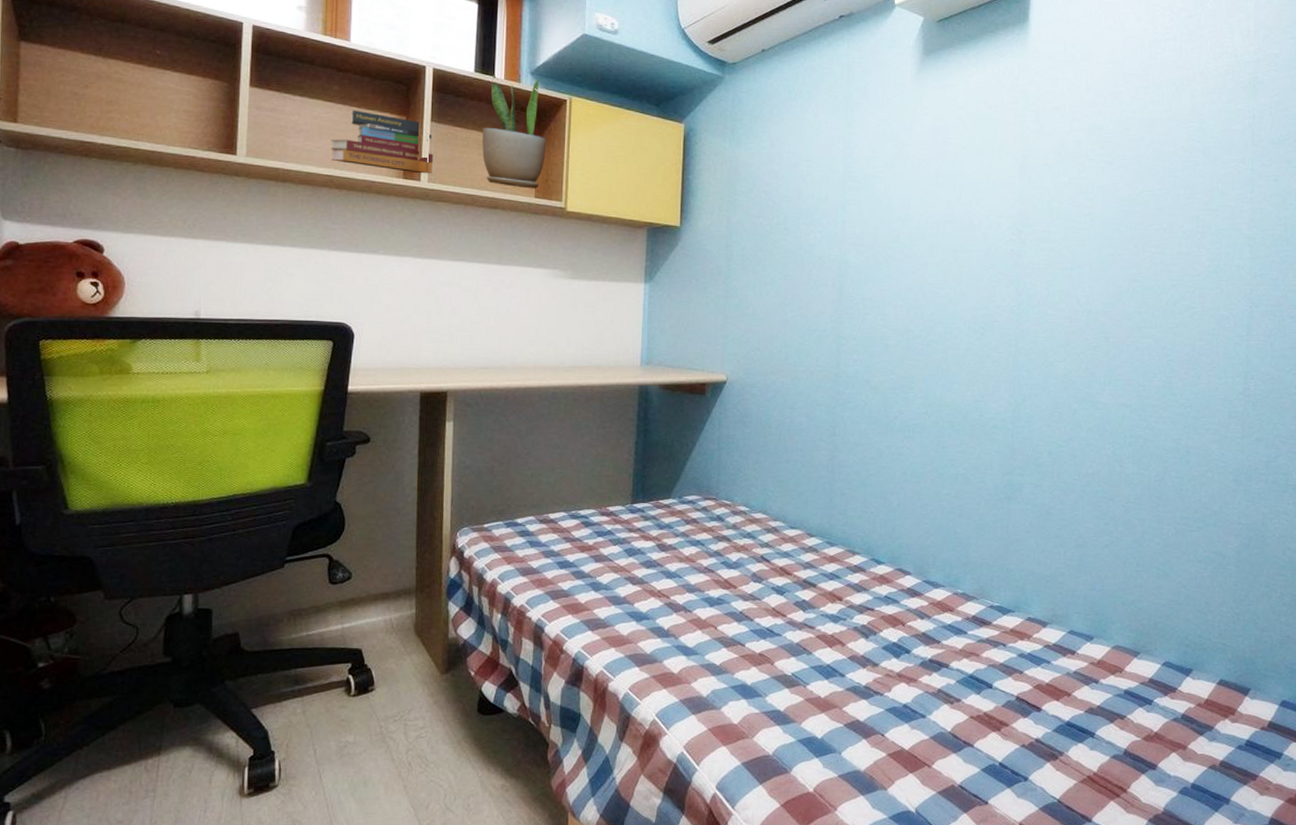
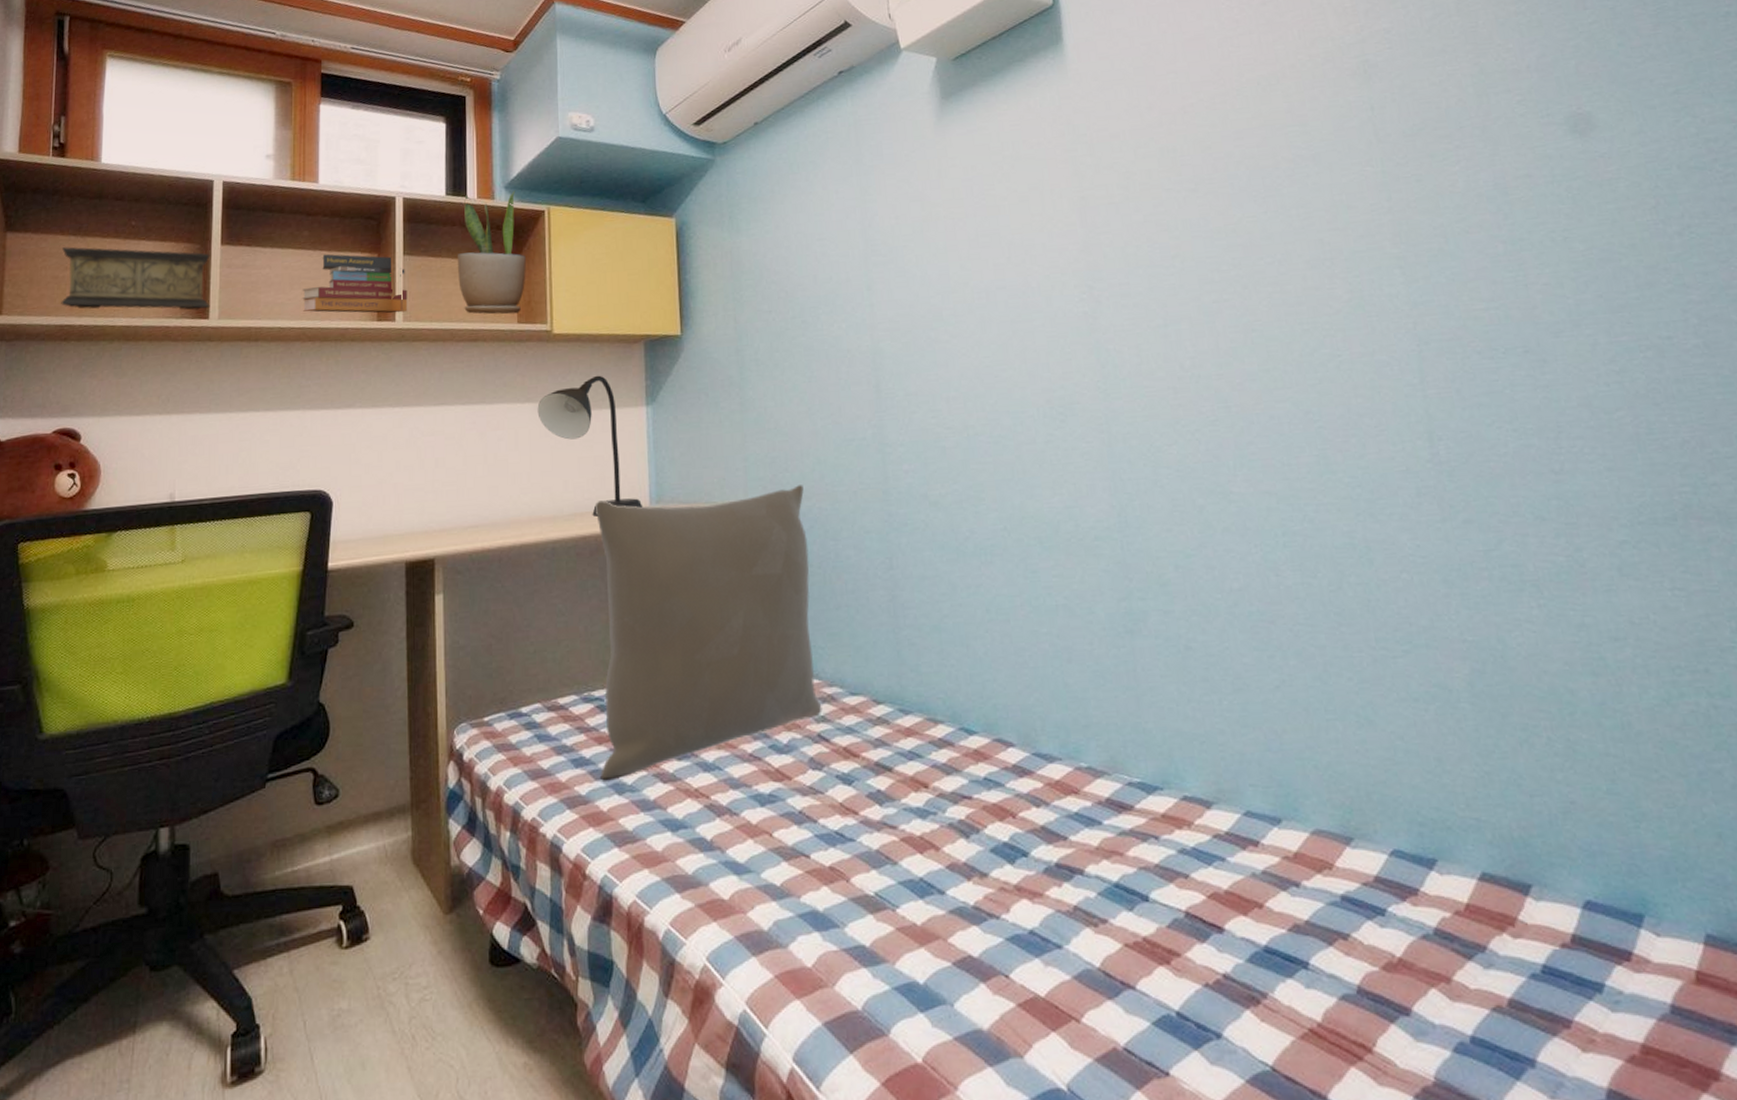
decorative box: none [81,65,238,146] -> present [61,247,210,311]
desk lamp: none [548,252,635,370] -> present [537,375,643,517]
pillow: none [581,358,771,581] -> present [594,485,823,783]

